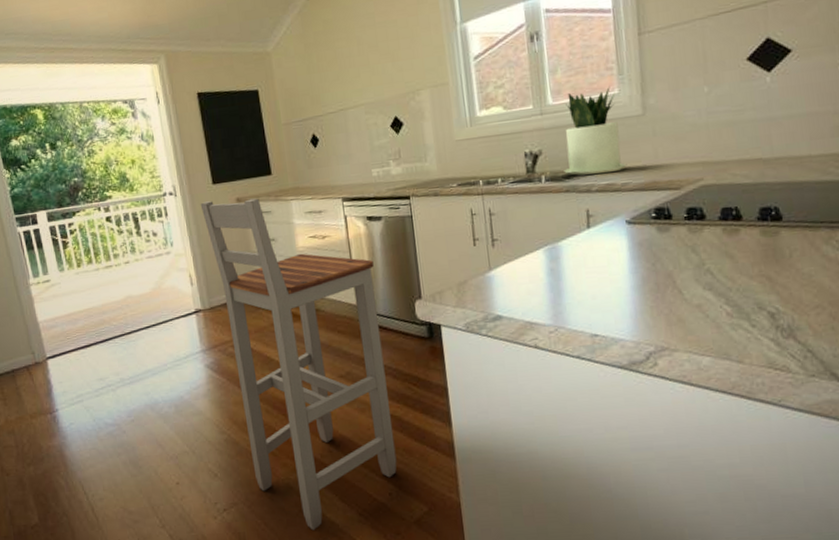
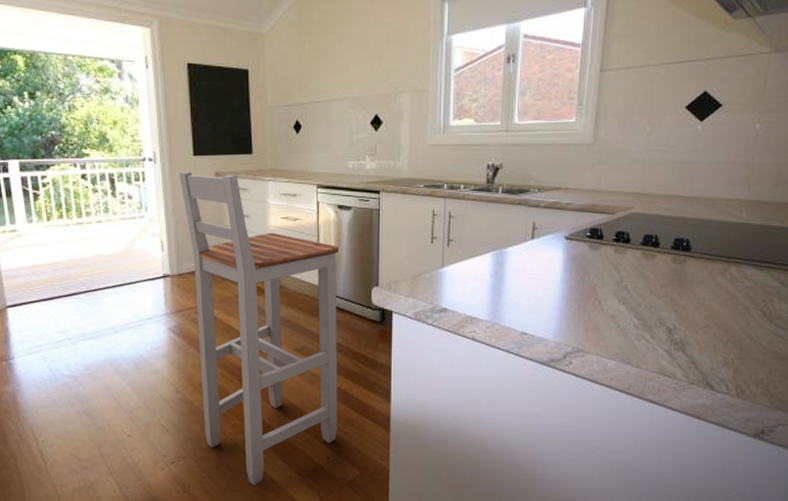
planter: present [564,87,627,176] -> none [519,115,573,192]

